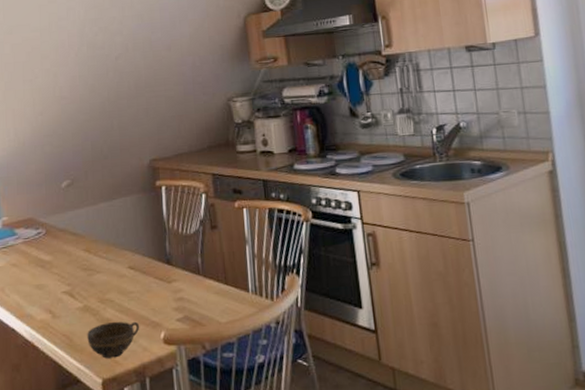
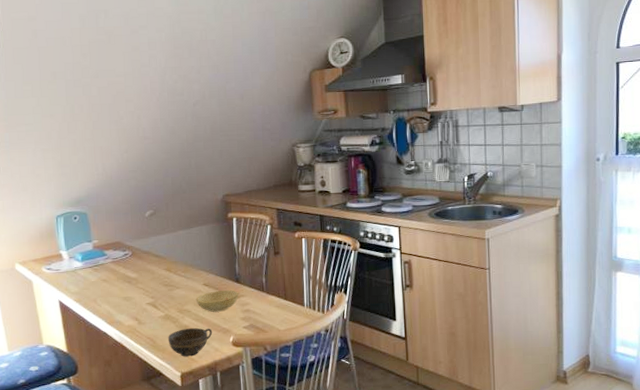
bowl: none [119,273,170,301] -> present [196,289,239,312]

